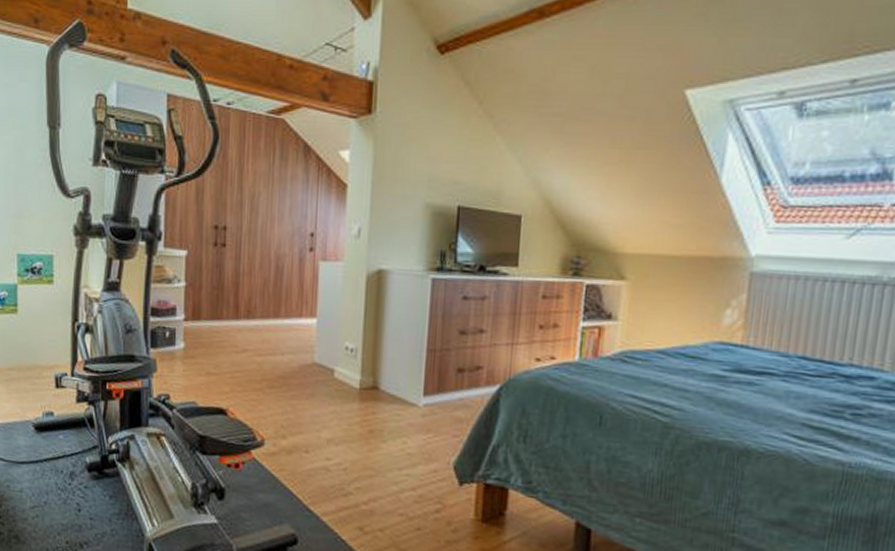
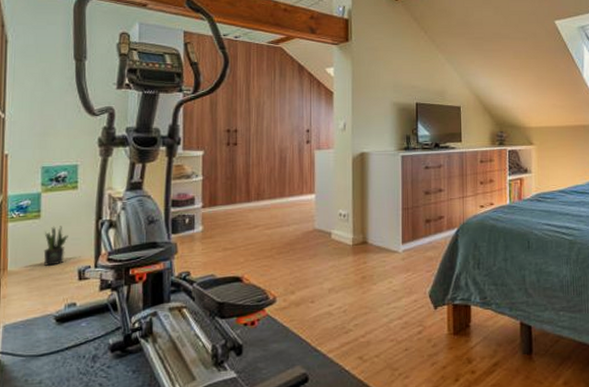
potted plant: none [21,323,45,369] -> present [43,226,68,267]

